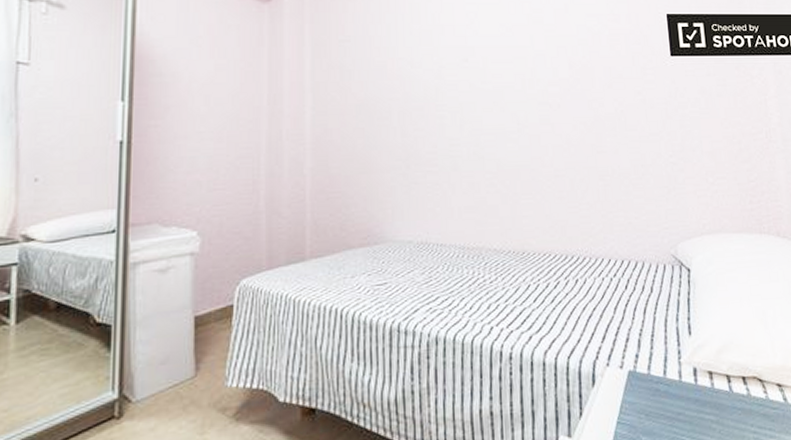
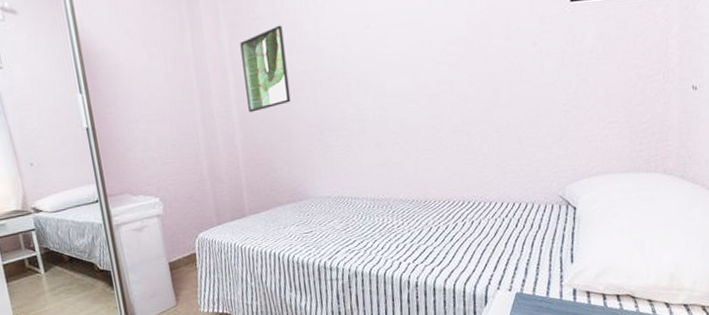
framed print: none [324,49,375,138] -> present [240,25,291,113]

